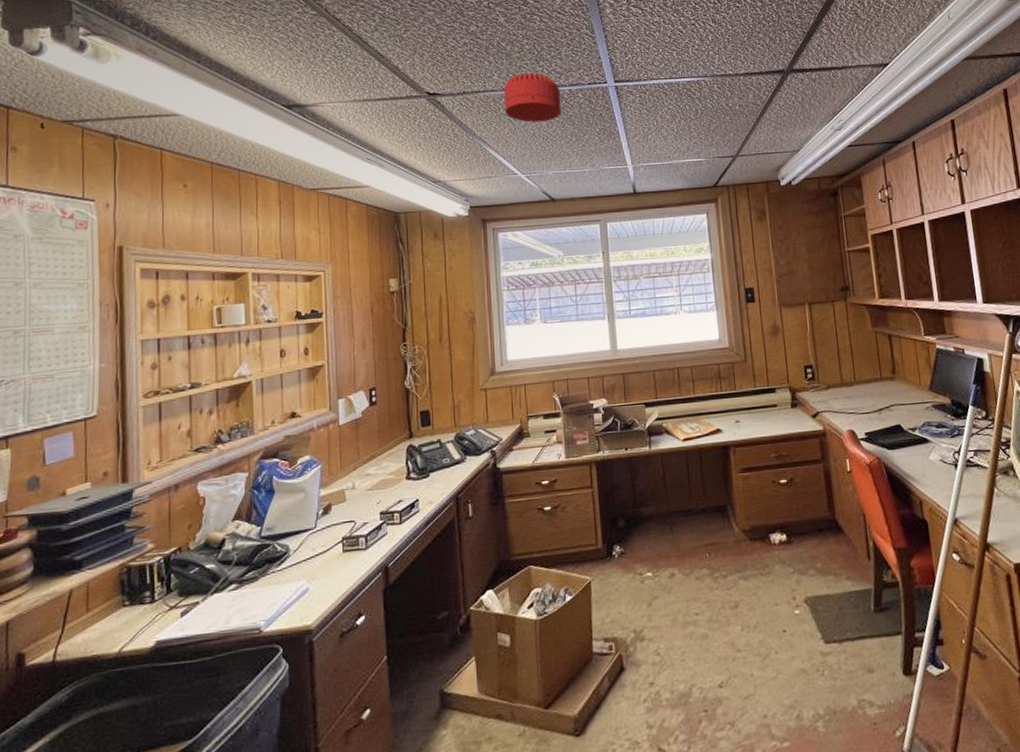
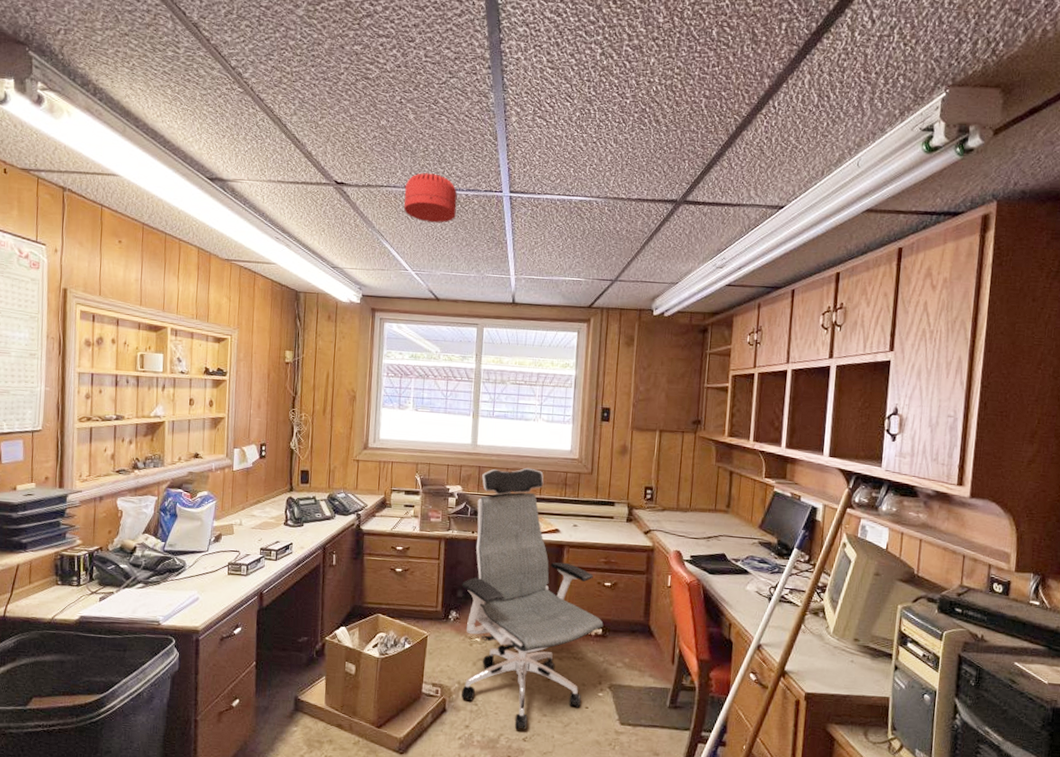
office chair: none [622,365,787,676] -> present [461,467,604,730]

